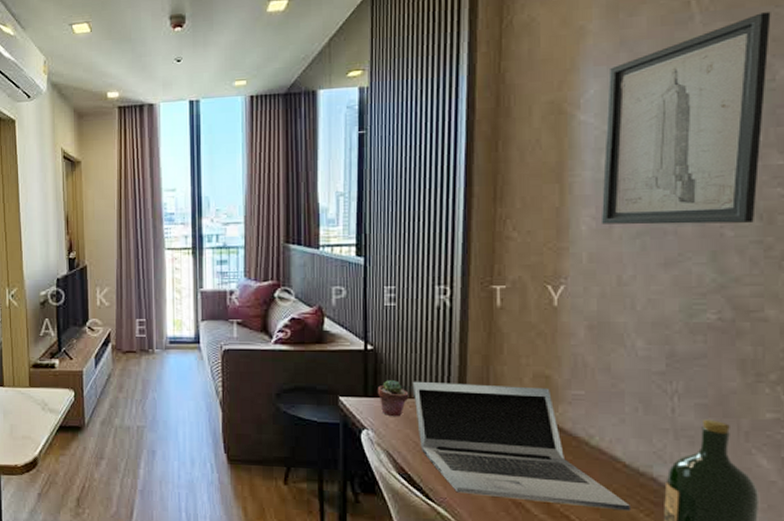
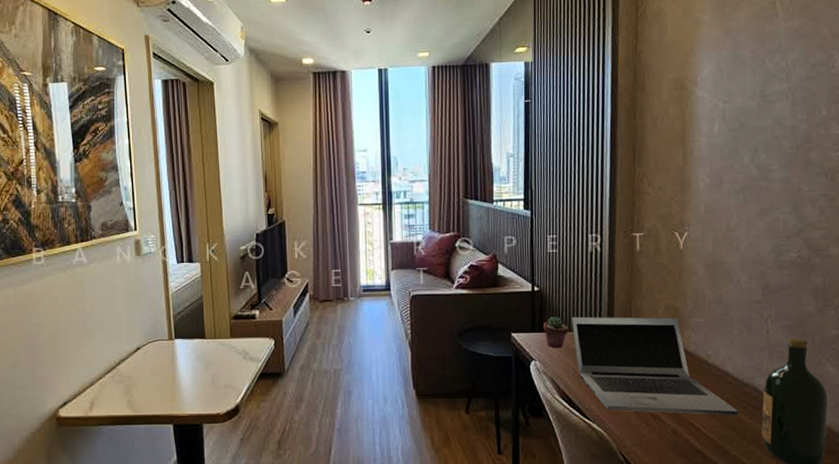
wall art: present [600,12,771,225] -> none [714,13,831,181]

